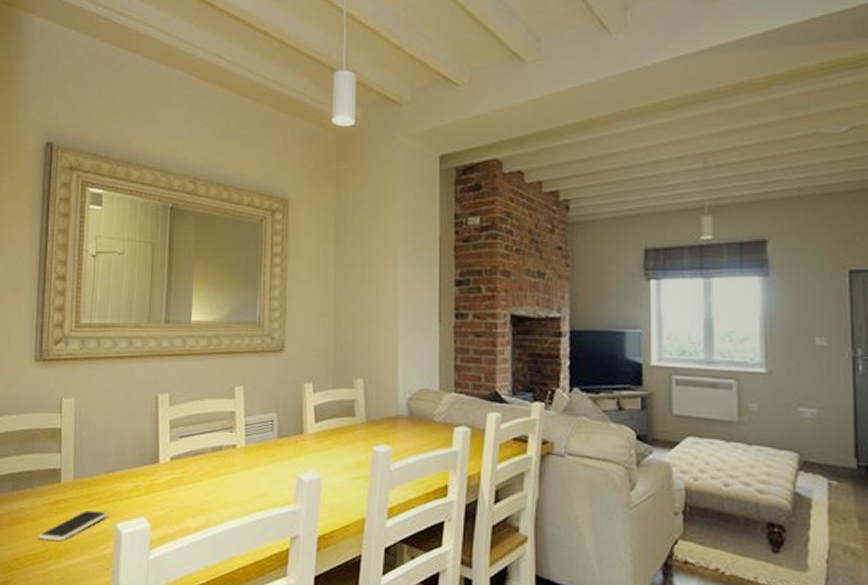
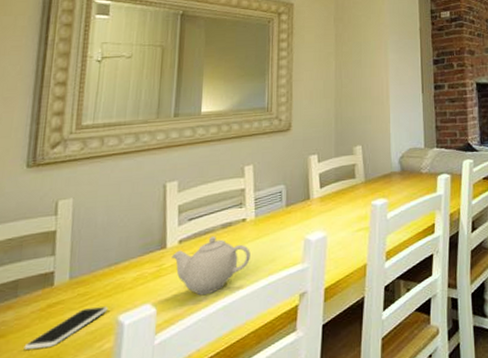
teapot: none [164,458,241,520] -> present [171,236,250,296]

